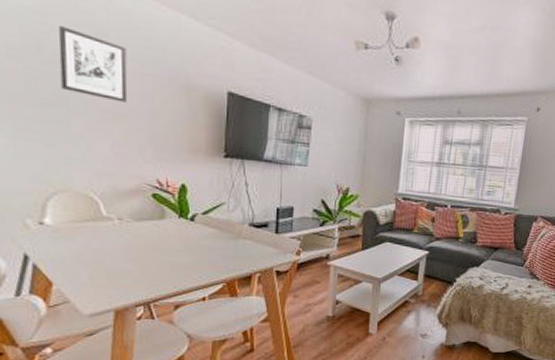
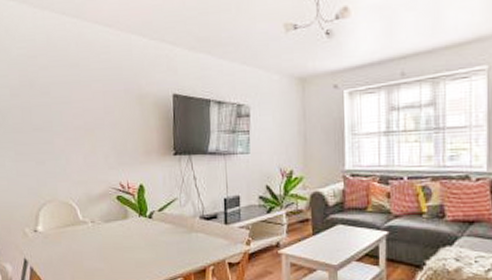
wall art: present [59,26,128,103] -> none [44,64,94,119]

